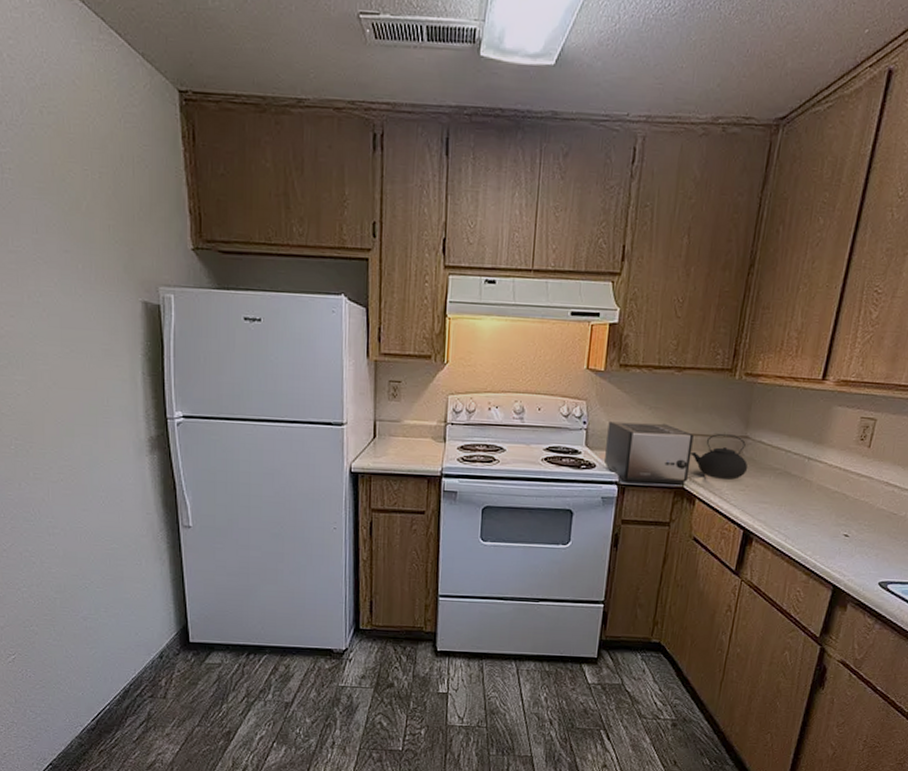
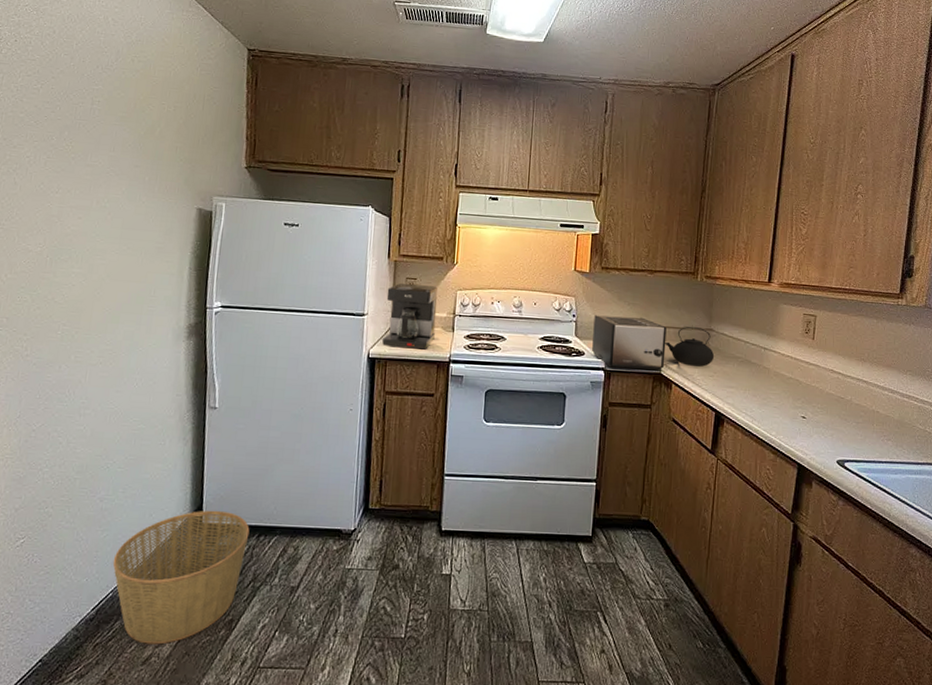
basket: none [105,629,238,752] -> present [112,510,250,645]
coffee maker: none [365,387,426,463] -> present [382,283,438,350]

